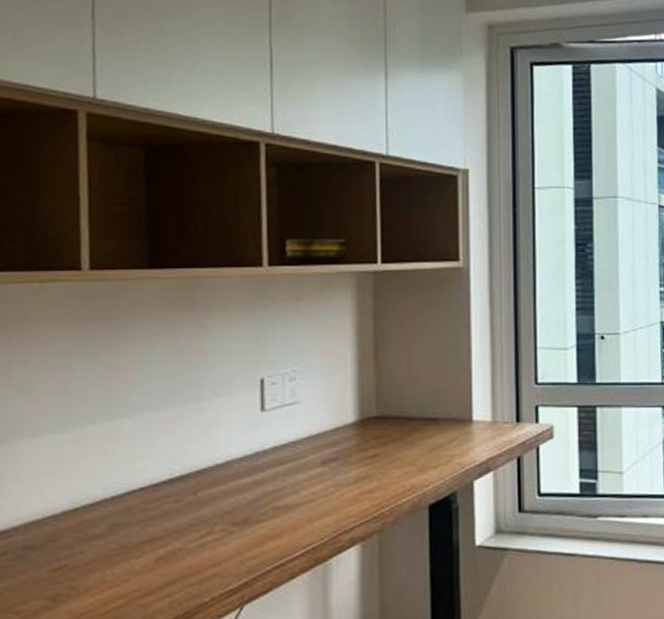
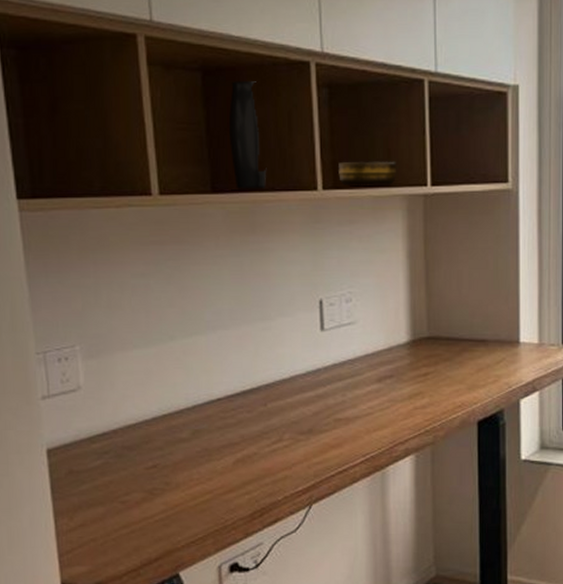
vase: none [170,158,208,265] -> present [228,81,266,189]

